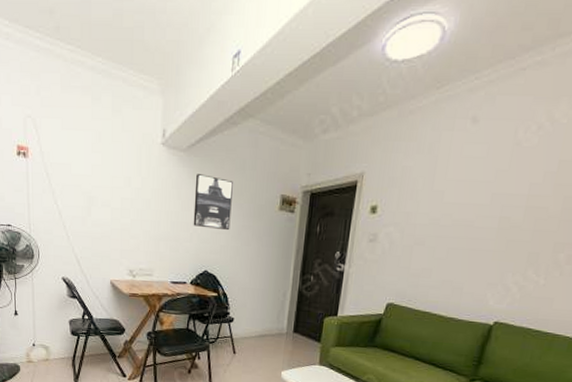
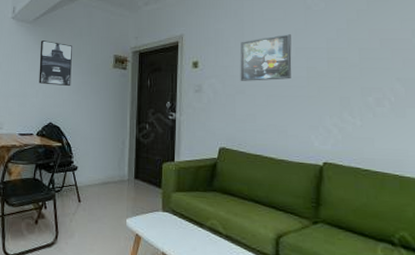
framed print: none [421,176,490,231] -> present [240,34,292,81]

